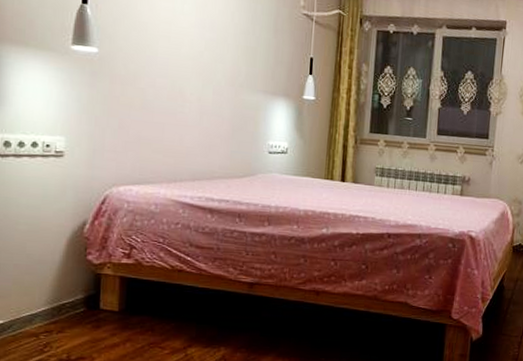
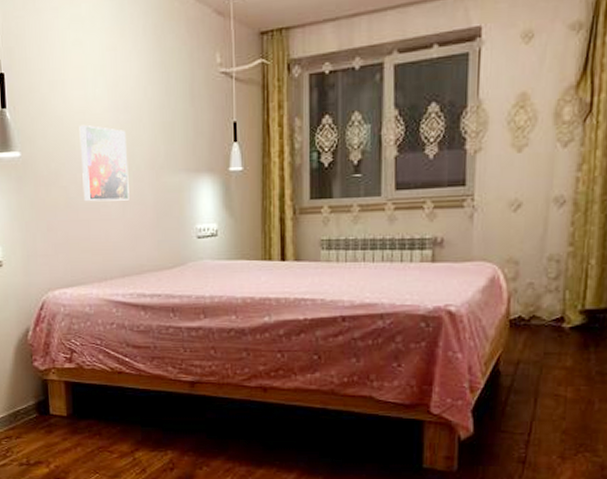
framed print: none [161,34,210,111] -> present [79,124,129,202]

